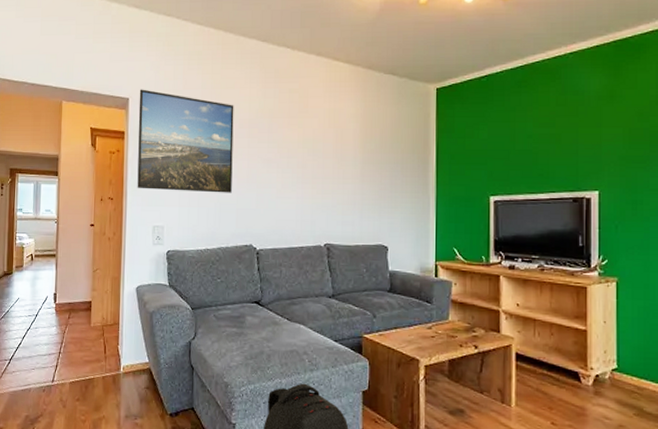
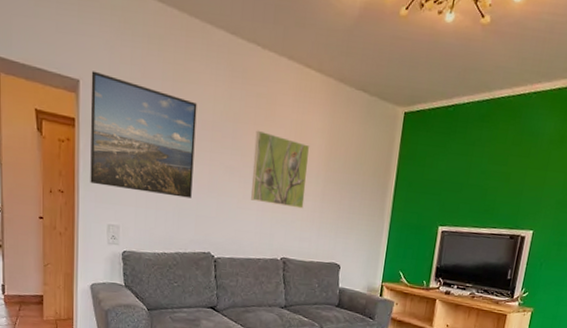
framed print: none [289,122,345,192] -> present [251,130,310,209]

